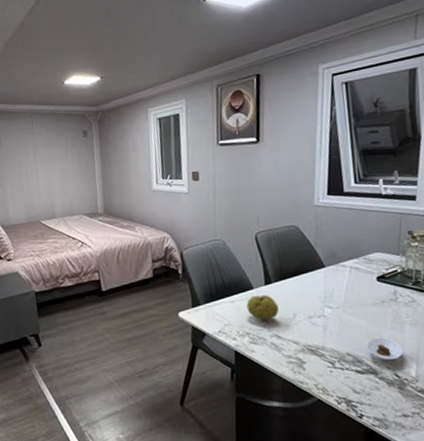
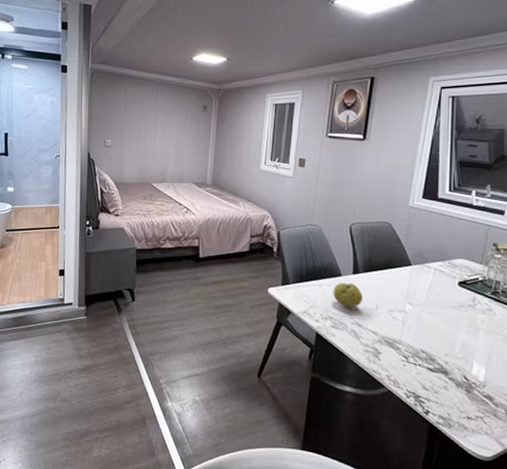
saucer: present [366,337,404,362] -> none [441,339,475,364]

